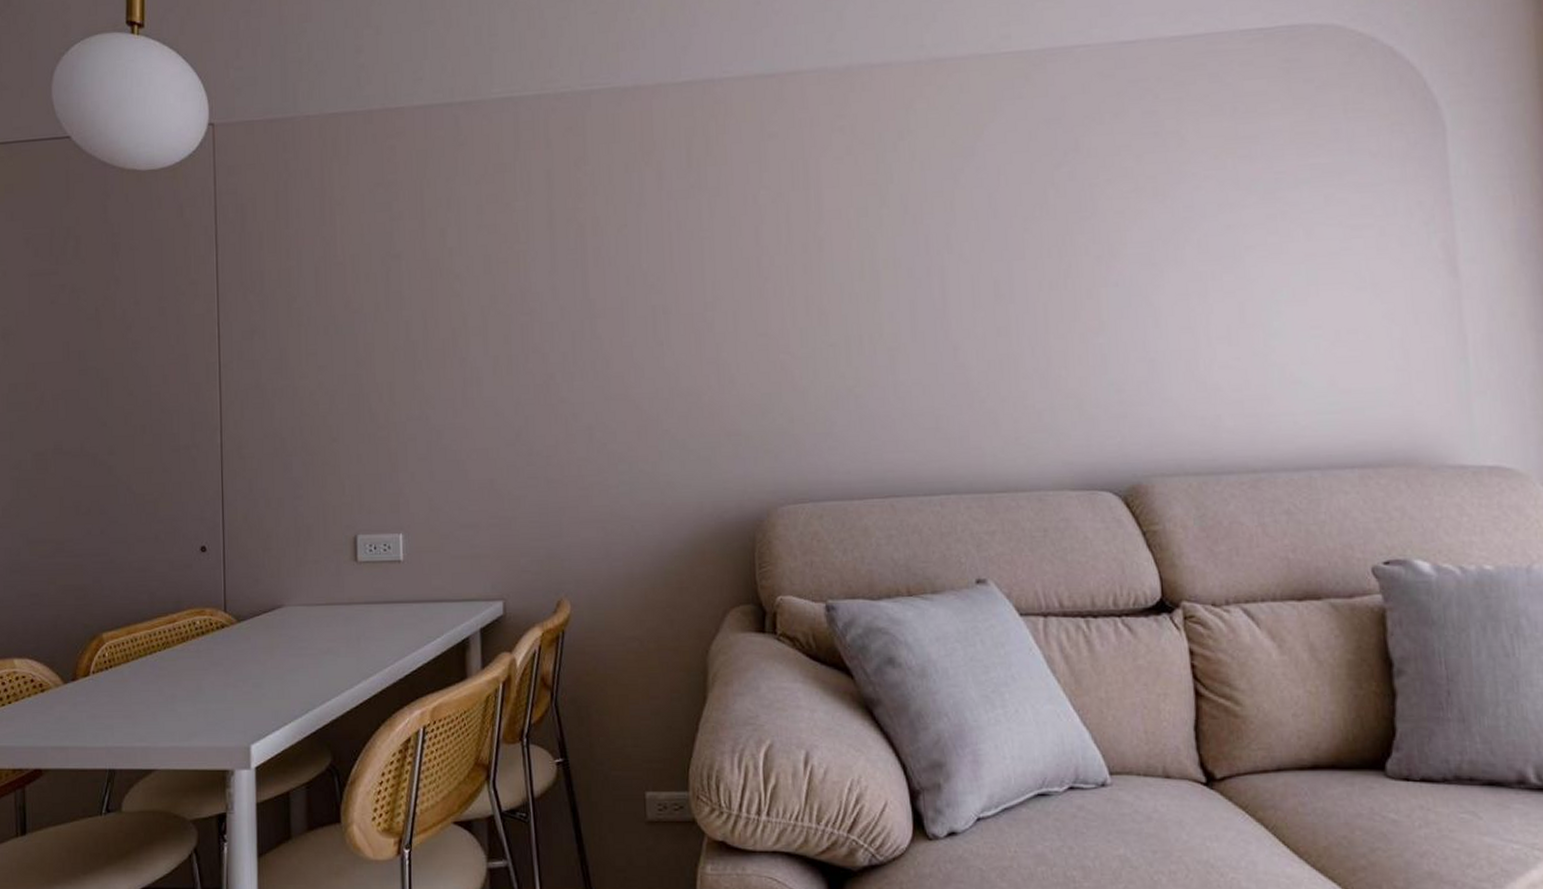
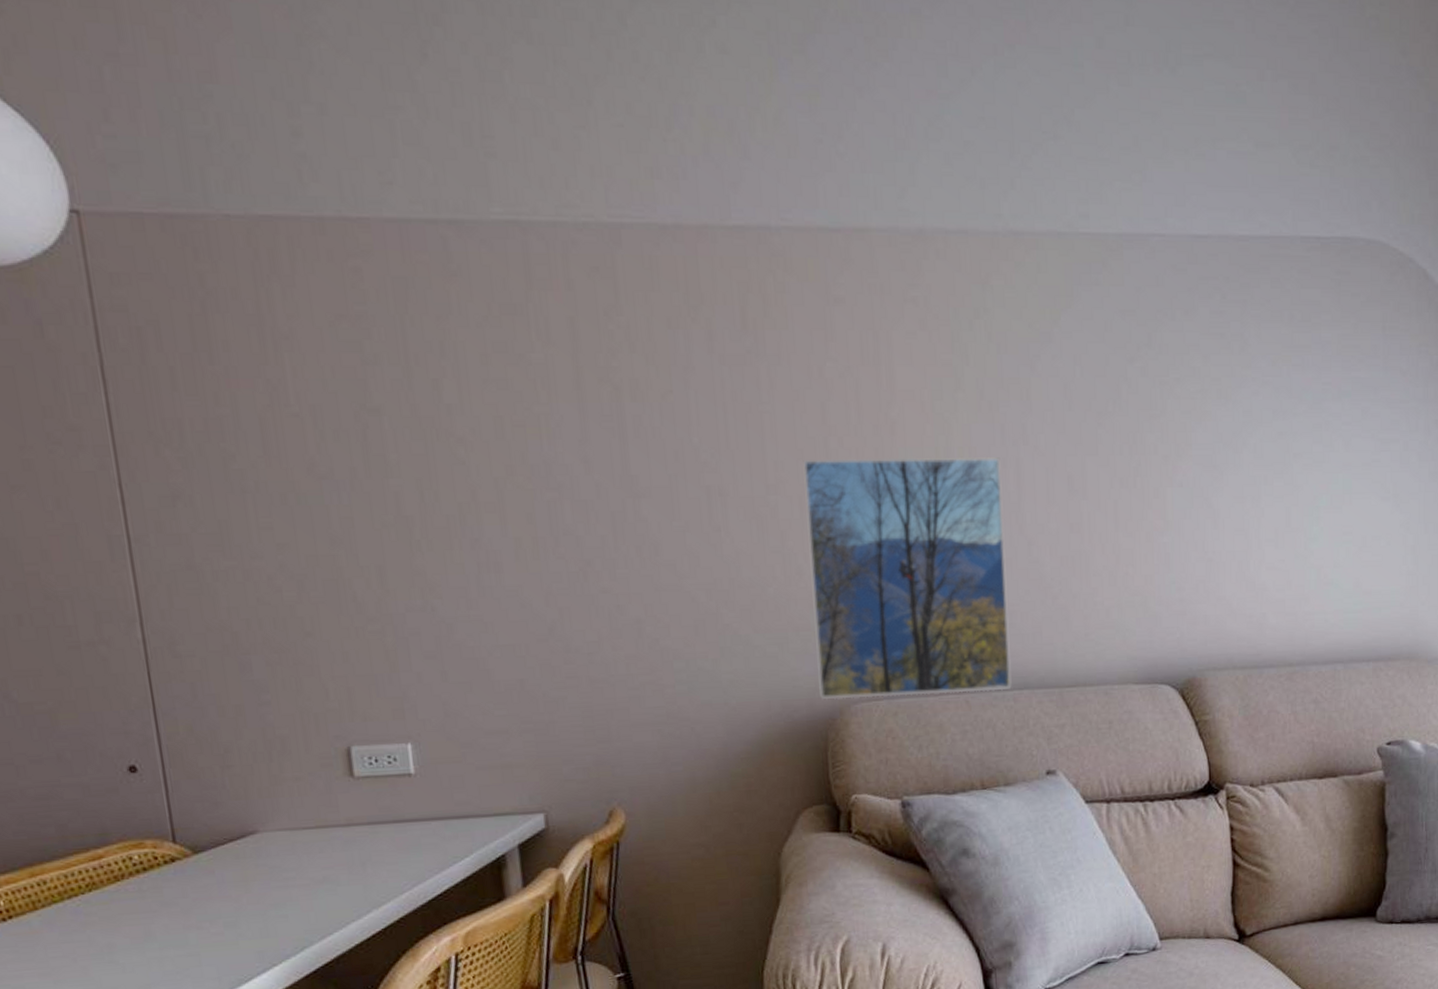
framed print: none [737,267,938,502] -> present [803,457,1012,700]

